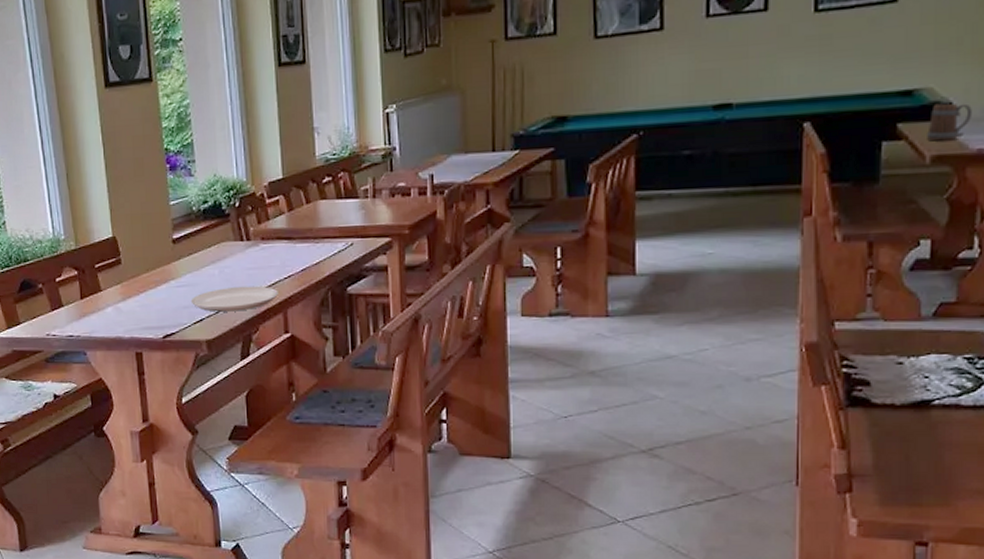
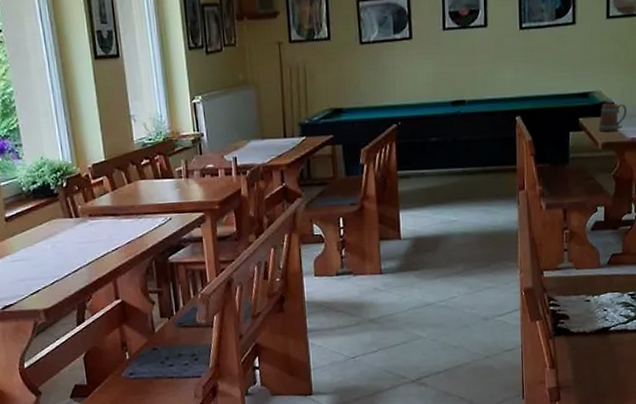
plate: present [190,286,278,312] -> none [26,258,108,284]

